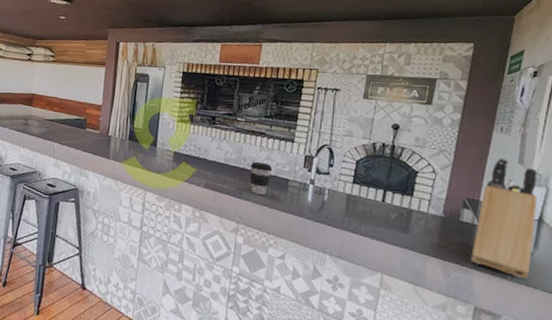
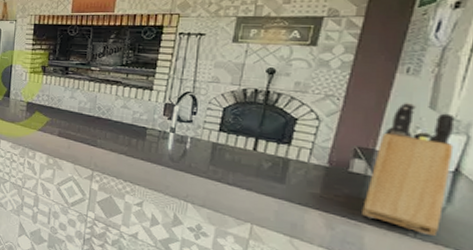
coffee cup: present [249,161,273,195] -> none [104,110,129,143]

